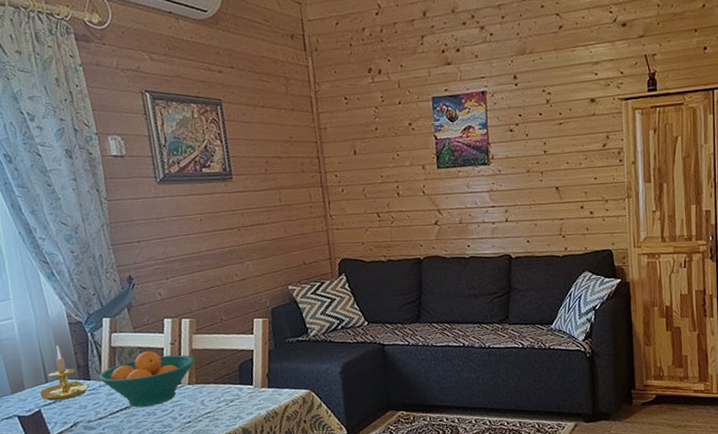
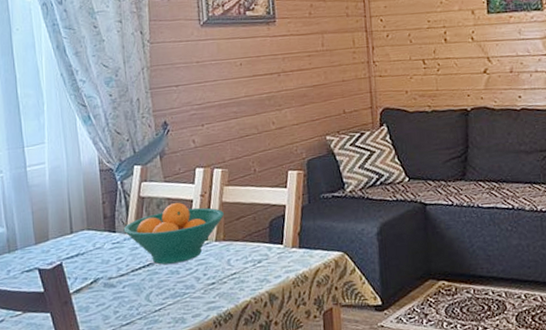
candle holder: present [39,345,91,401] -> none [63,193,115,254]

